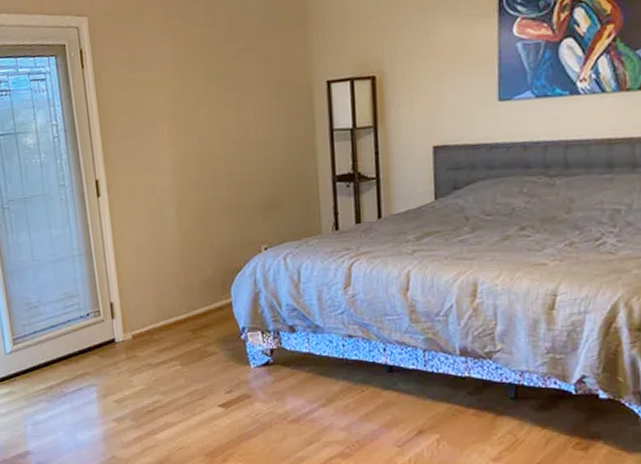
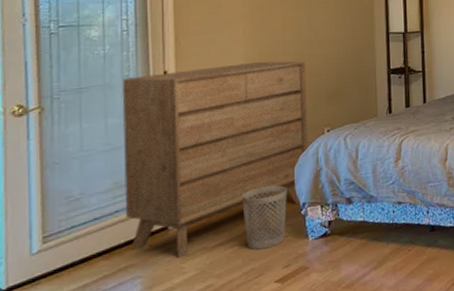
dresser: none [59,167,246,372] -> present [122,61,309,259]
wastebasket: none [180,307,226,372] -> present [242,185,287,250]

